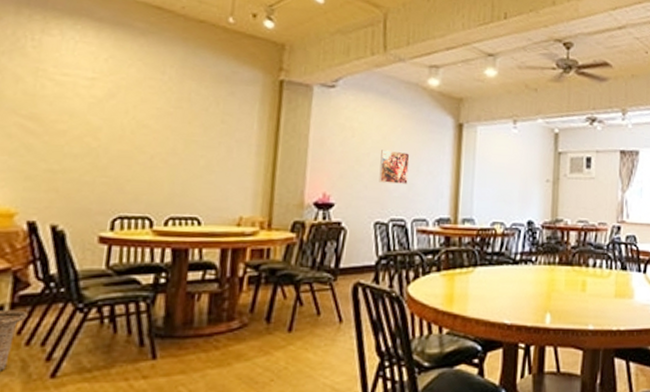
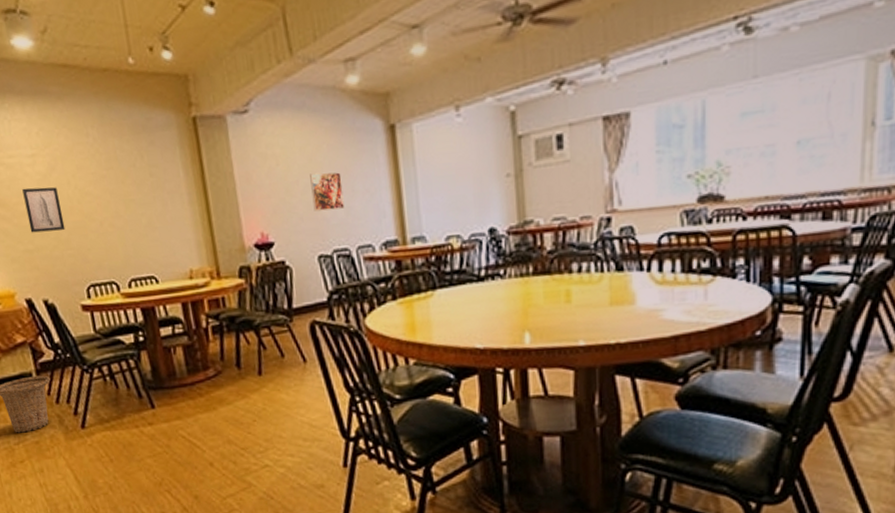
wall art: none [61,107,111,156] -> present [22,187,66,233]

